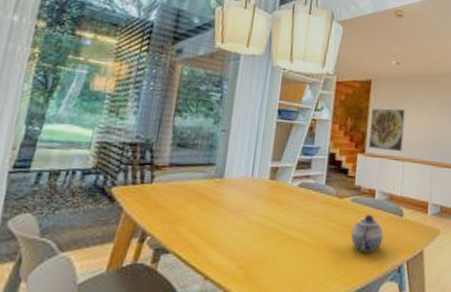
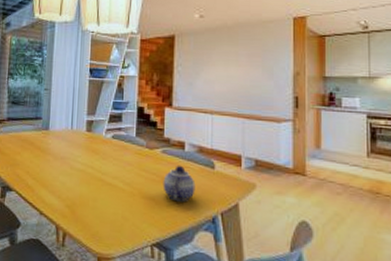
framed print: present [368,108,406,152] -> none [175,62,212,105]

